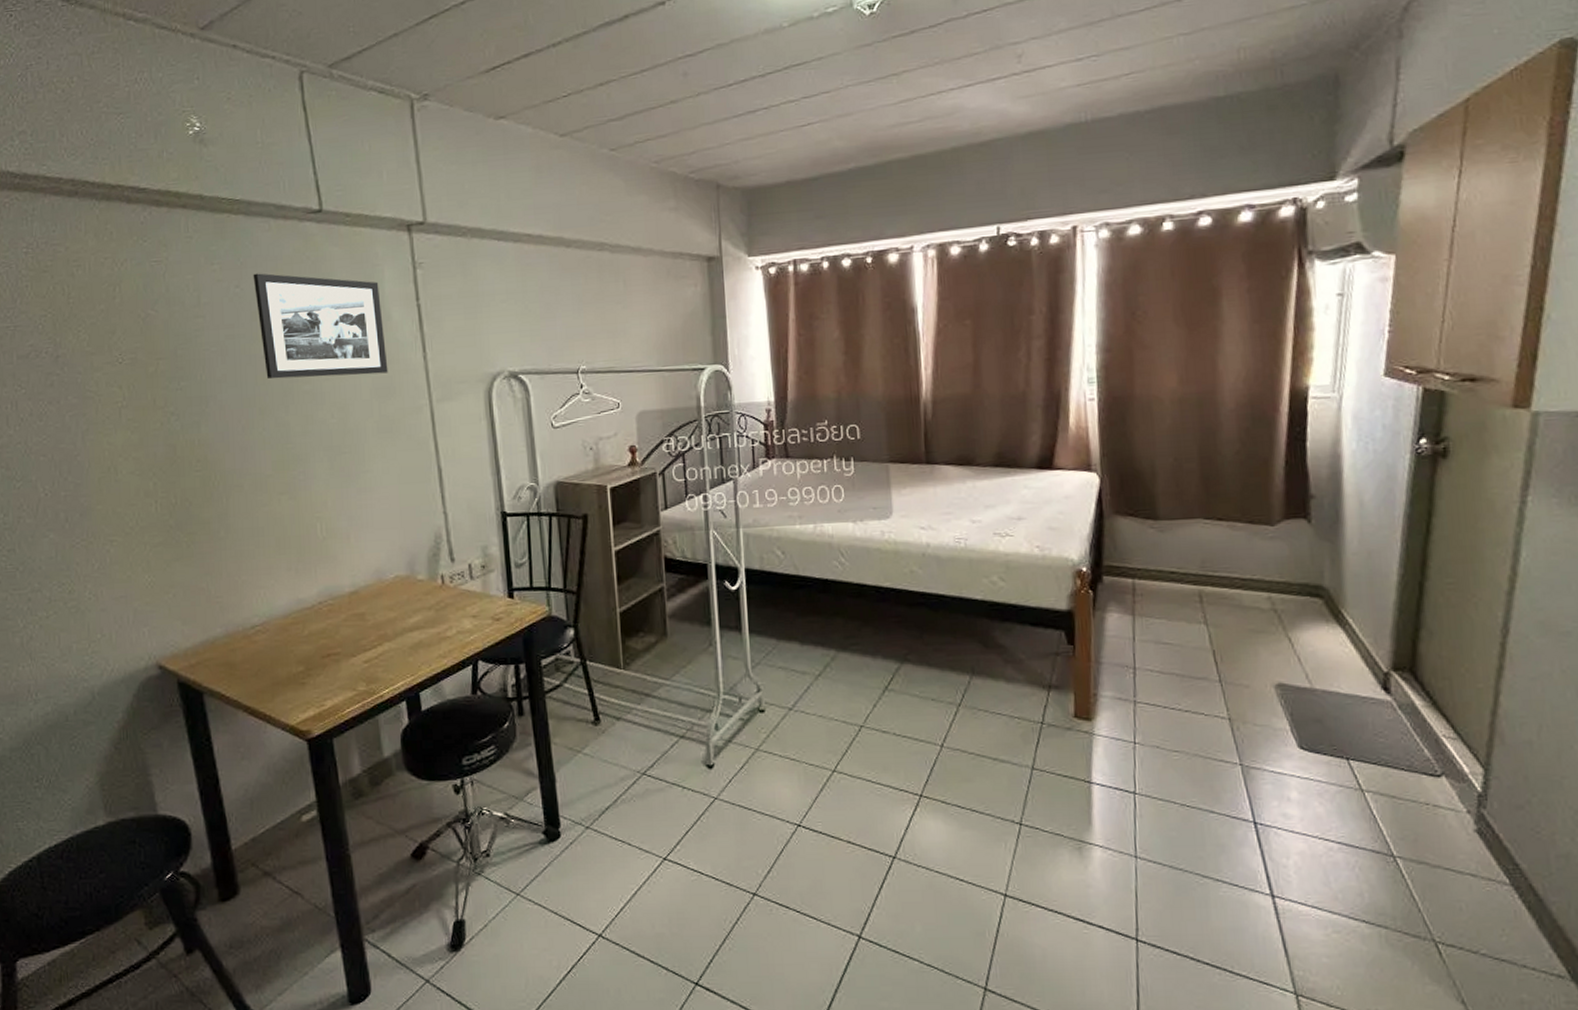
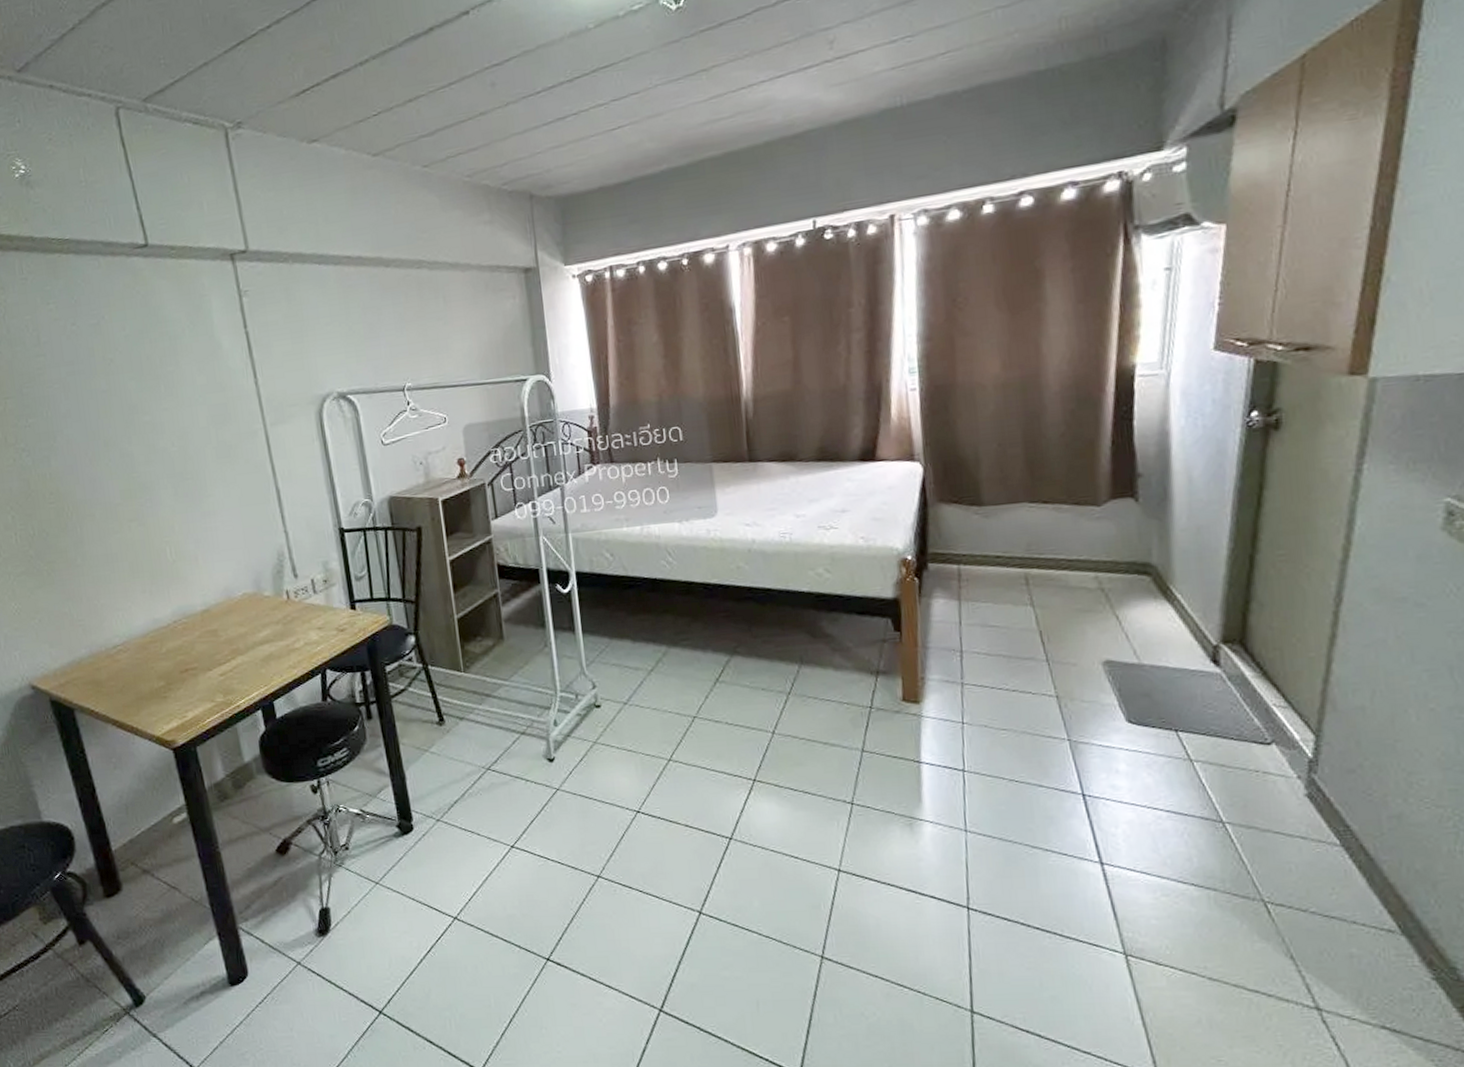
picture frame: present [253,273,388,379] -> none [87,310,223,412]

